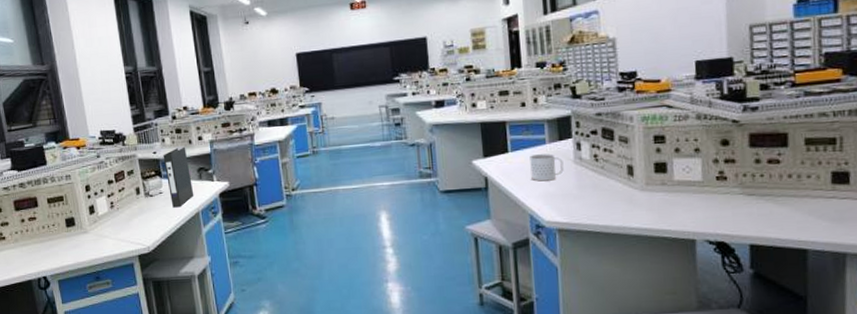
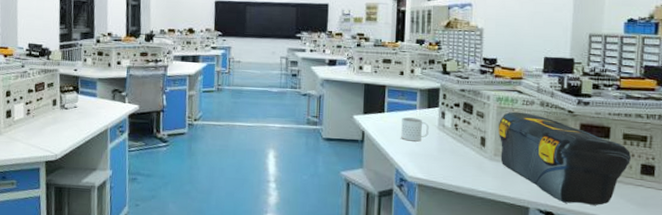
binder: present [163,146,194,208] -> none [82,68,106,123]
toolbox: none [647,129,819,229] -> present [499,111,632,205]

